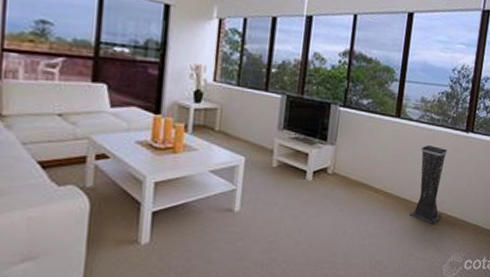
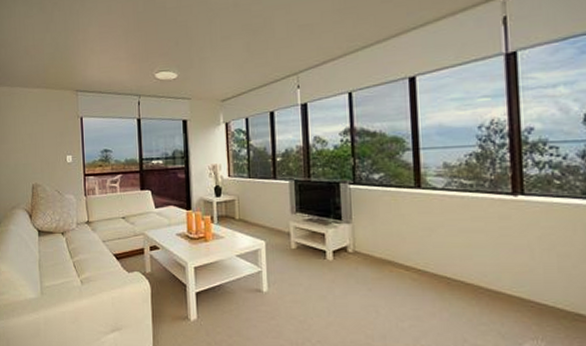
pedestal: present [410,145,447,224] -> none [455,214,499,305]

